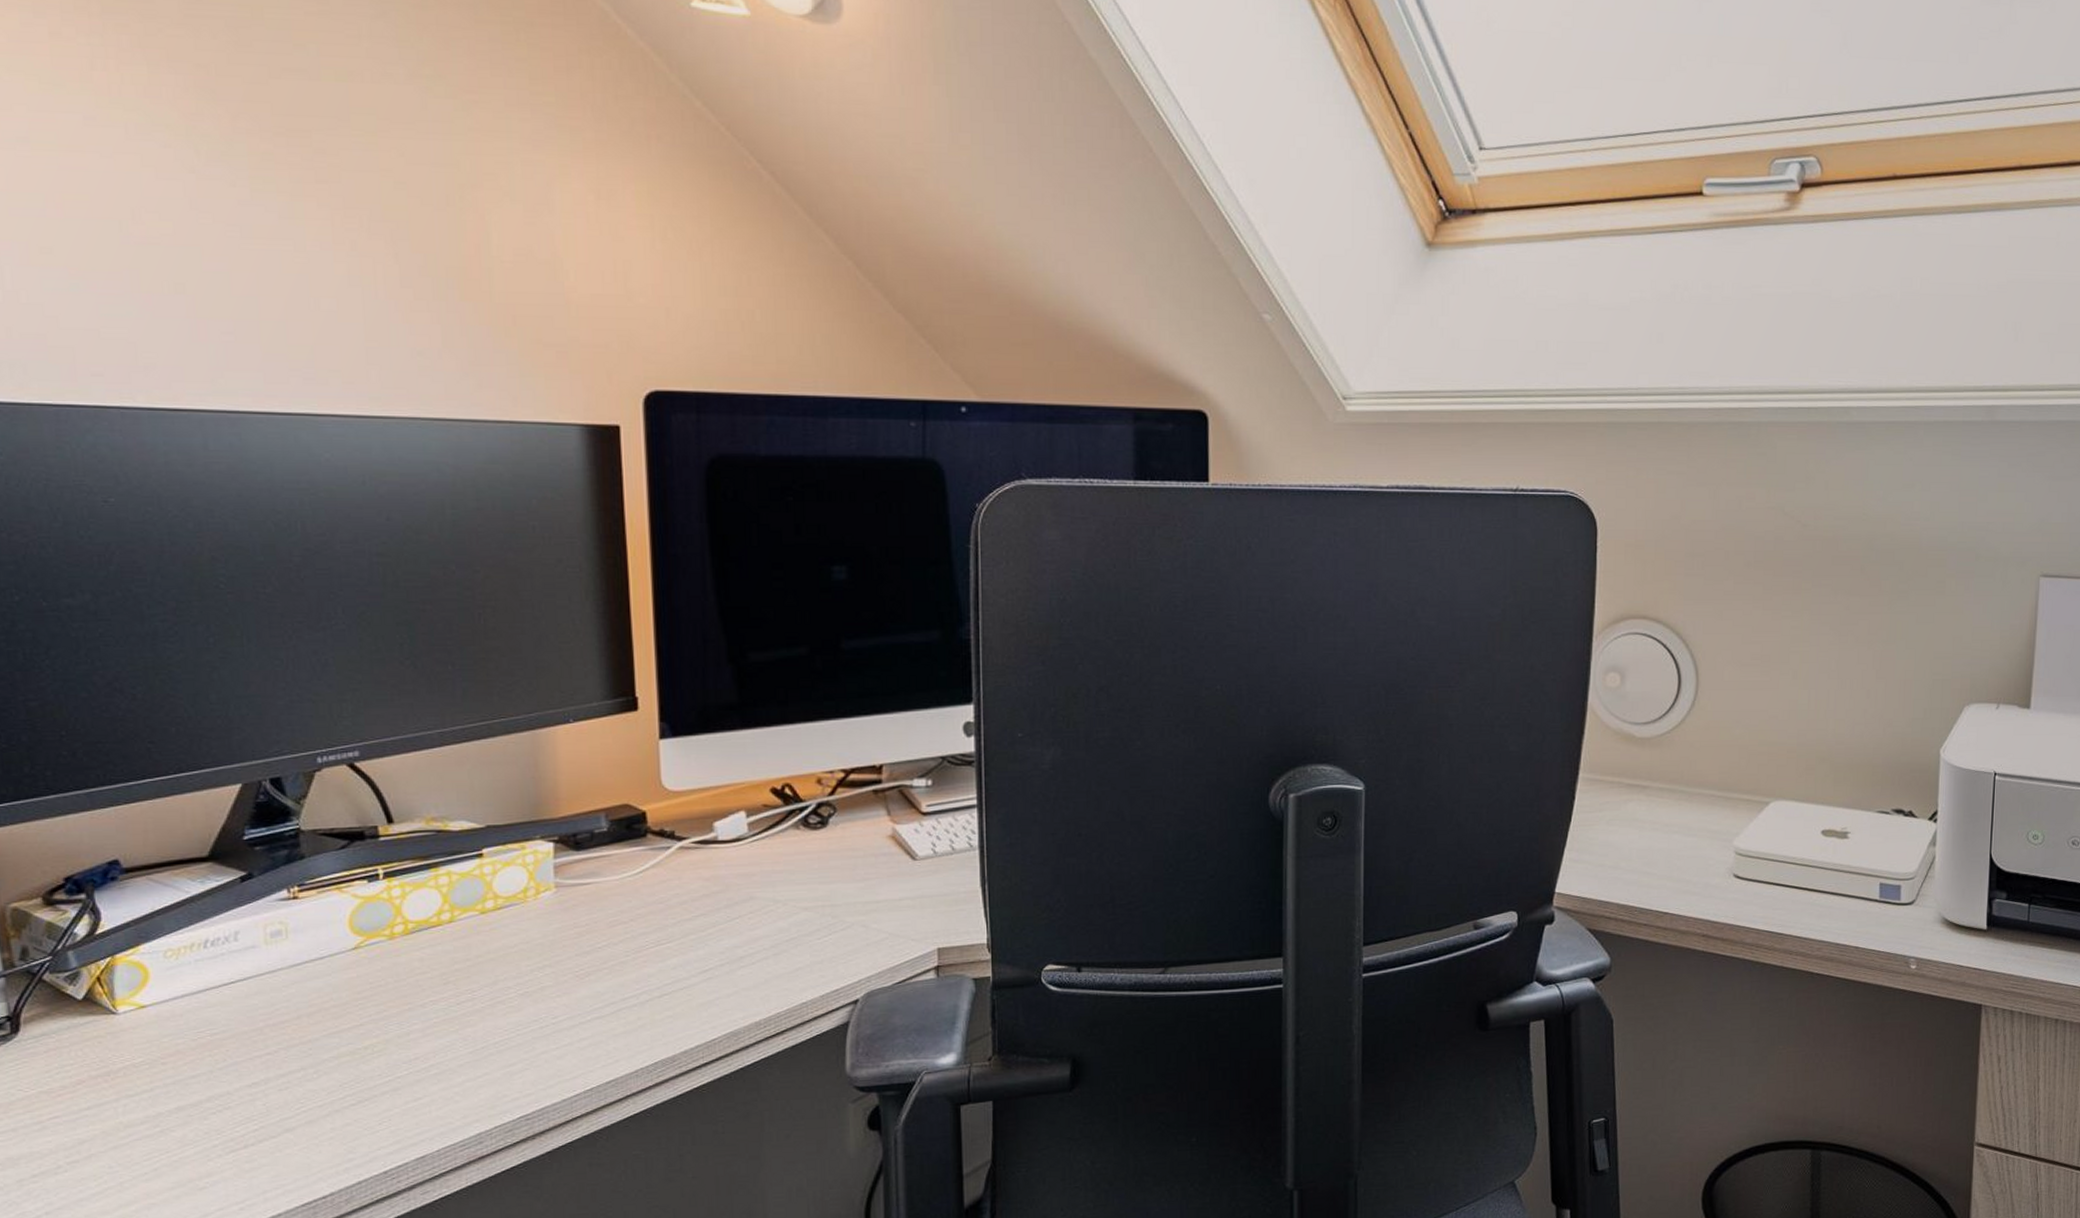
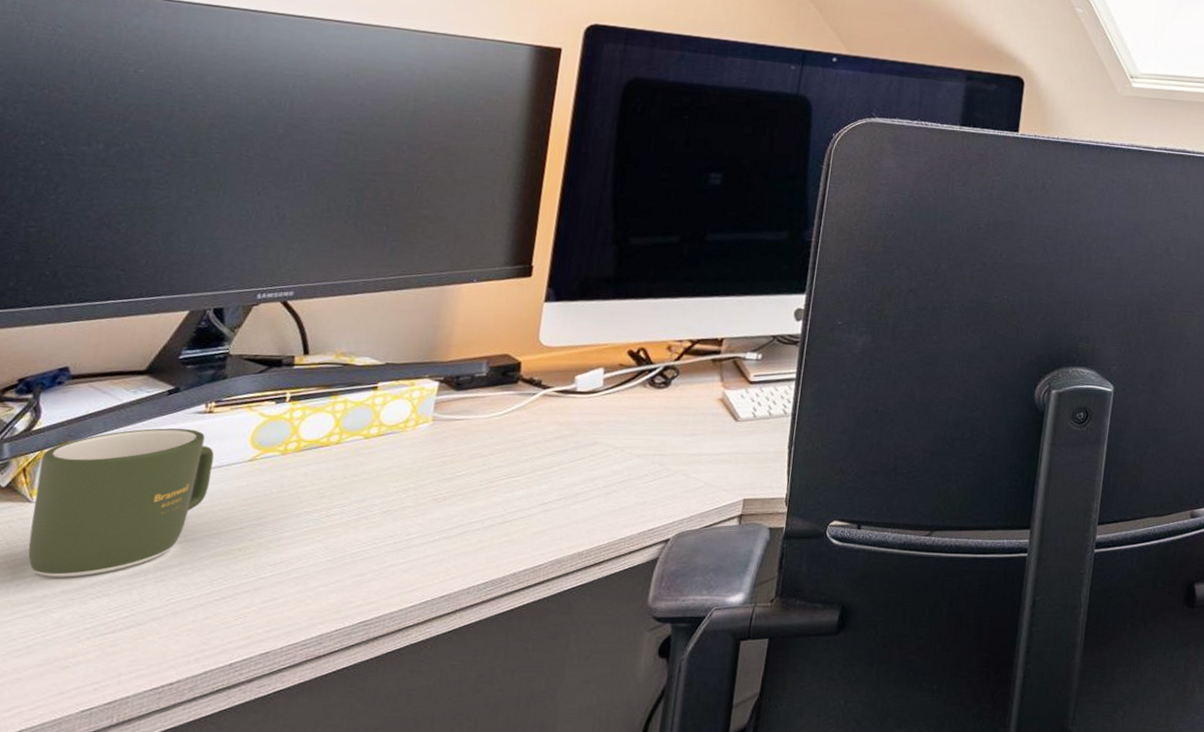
mug: none [114,919,314,1094] -> present [28,428,214,577]

